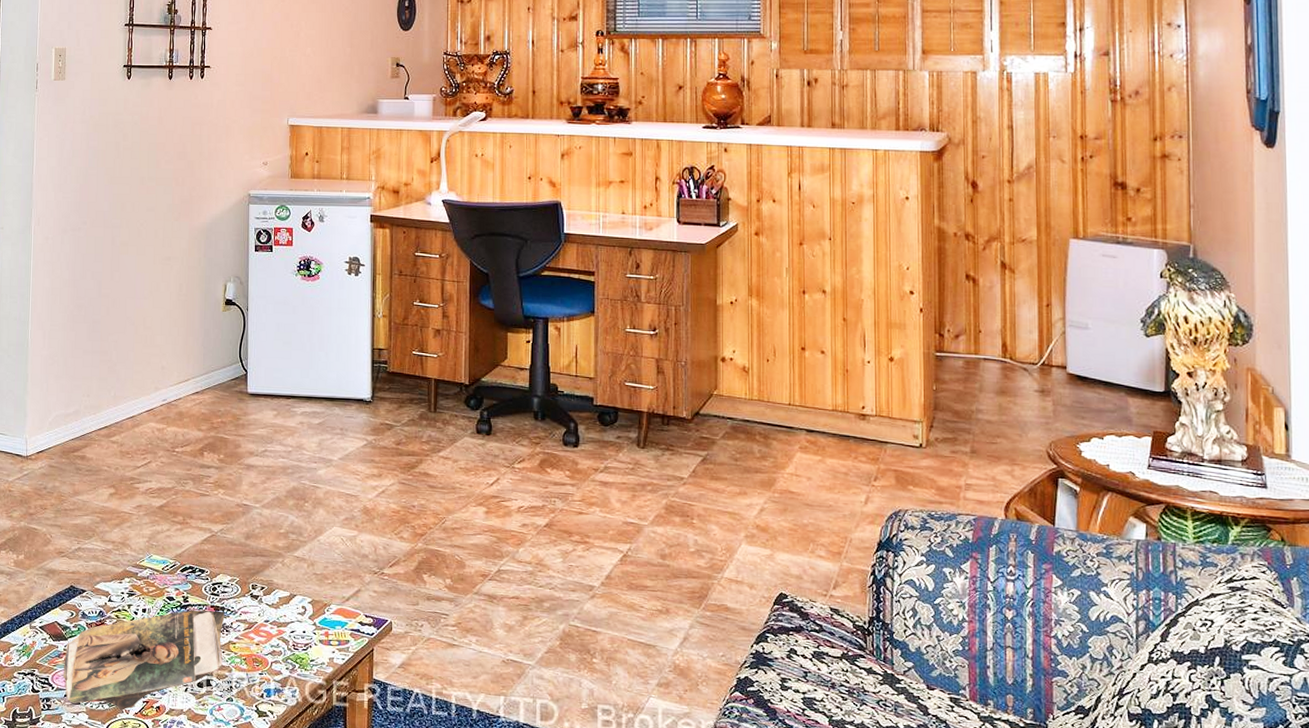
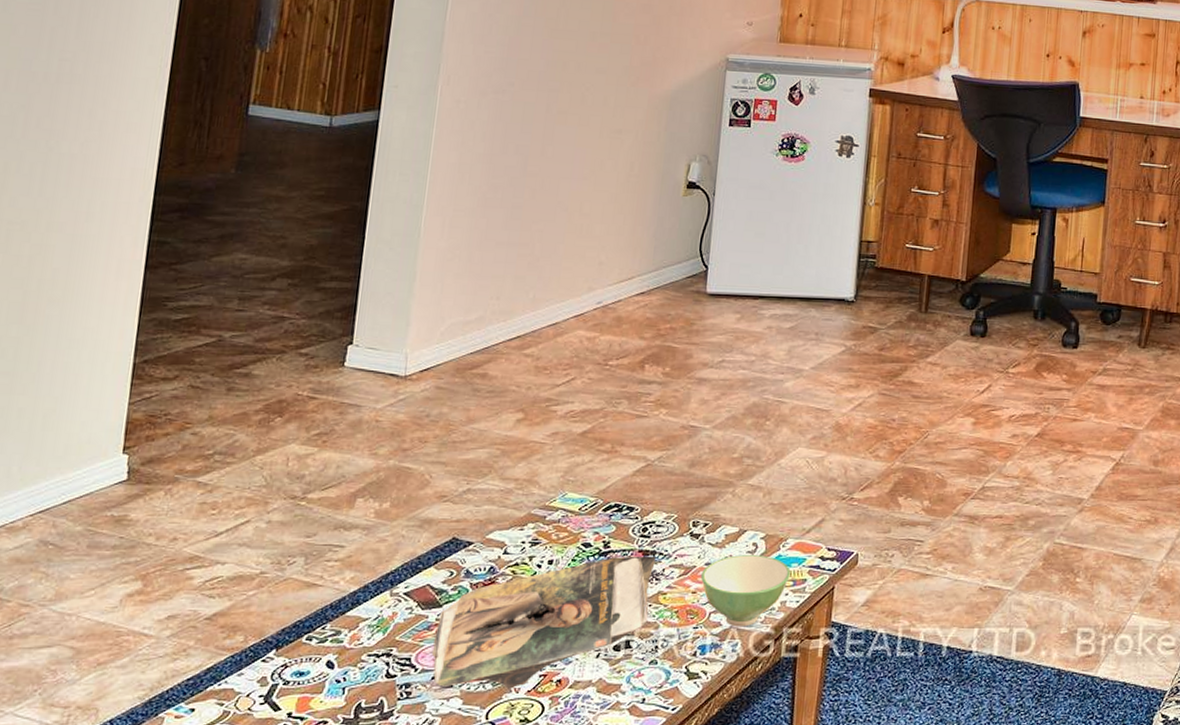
bowl: none [261,615,335,677] -> present [700,555,791,627]

